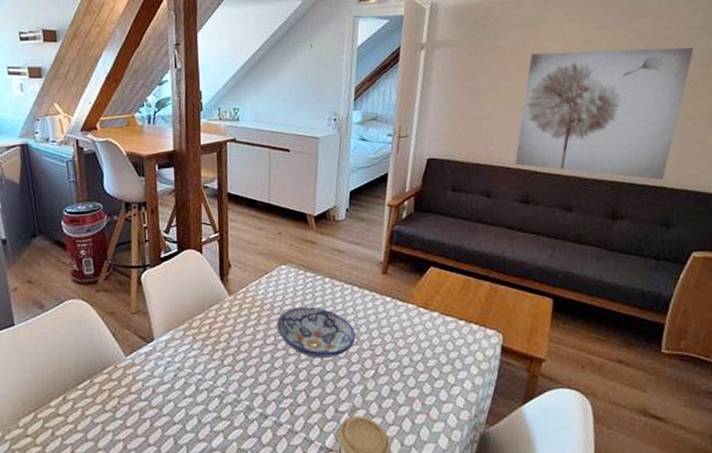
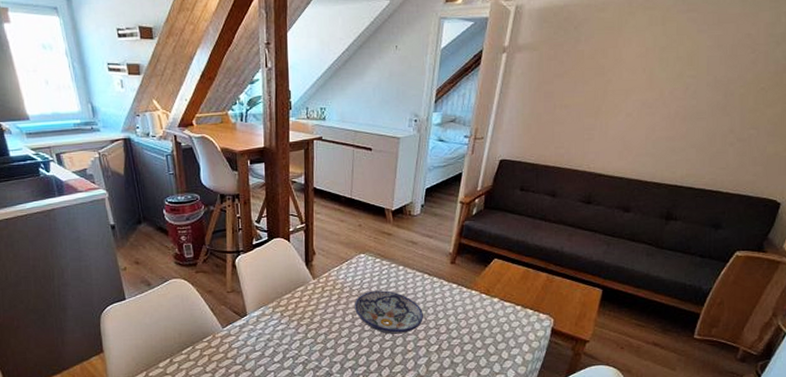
wall art: present [514,47,695,181] -> none [581,55,771,185]

